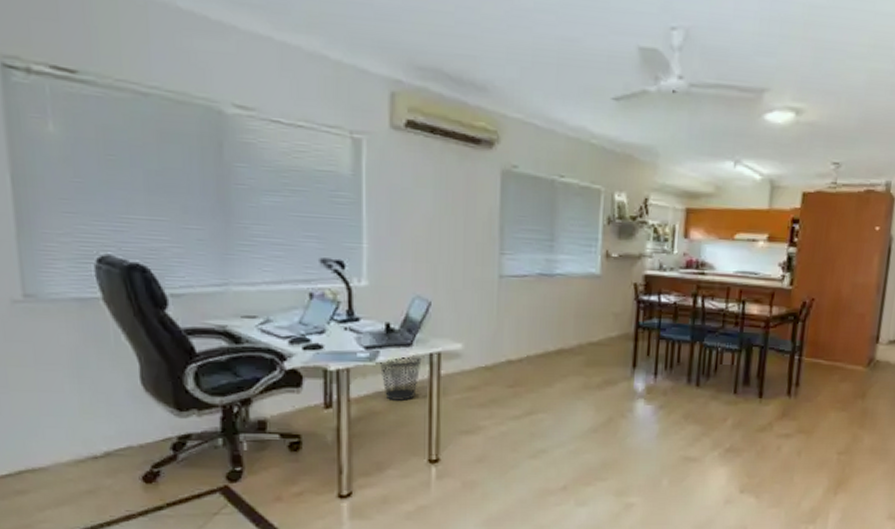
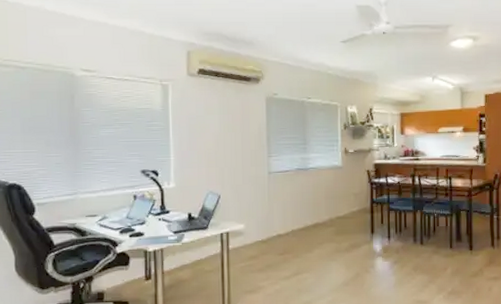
wastebasket: present [380,355,422,401] -> none [185,235,215,271]

